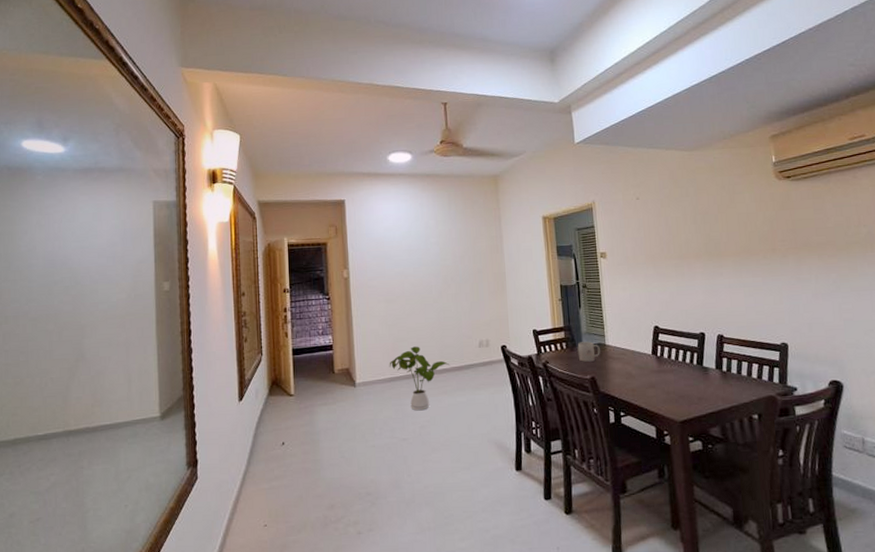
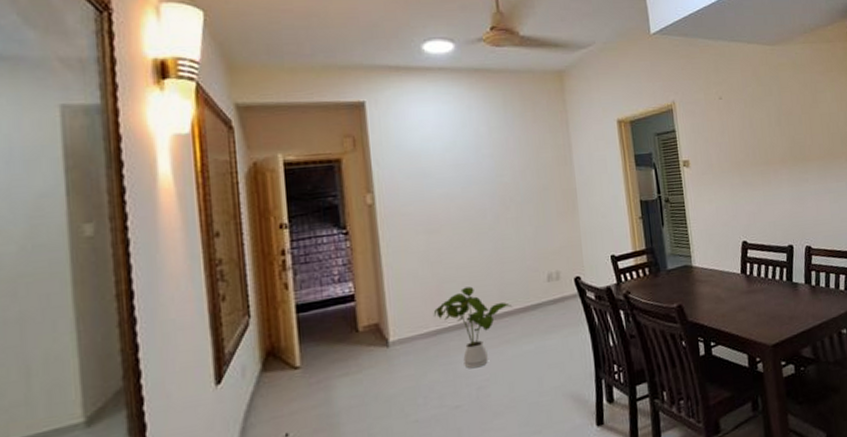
mug: present [577,341,600,362] -> none [661,264,687,289]

